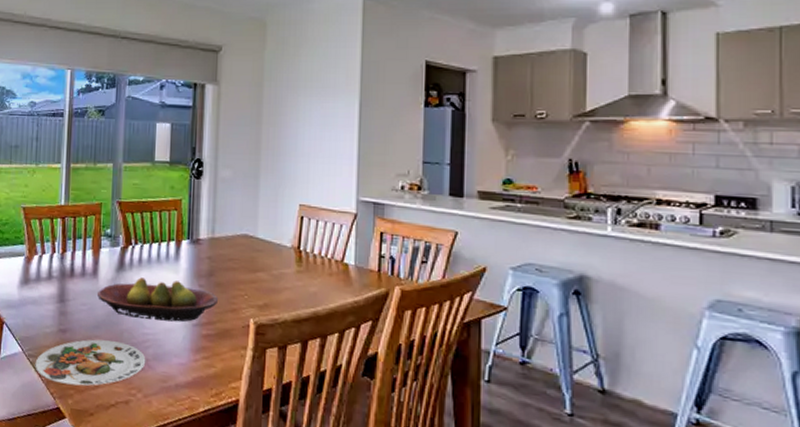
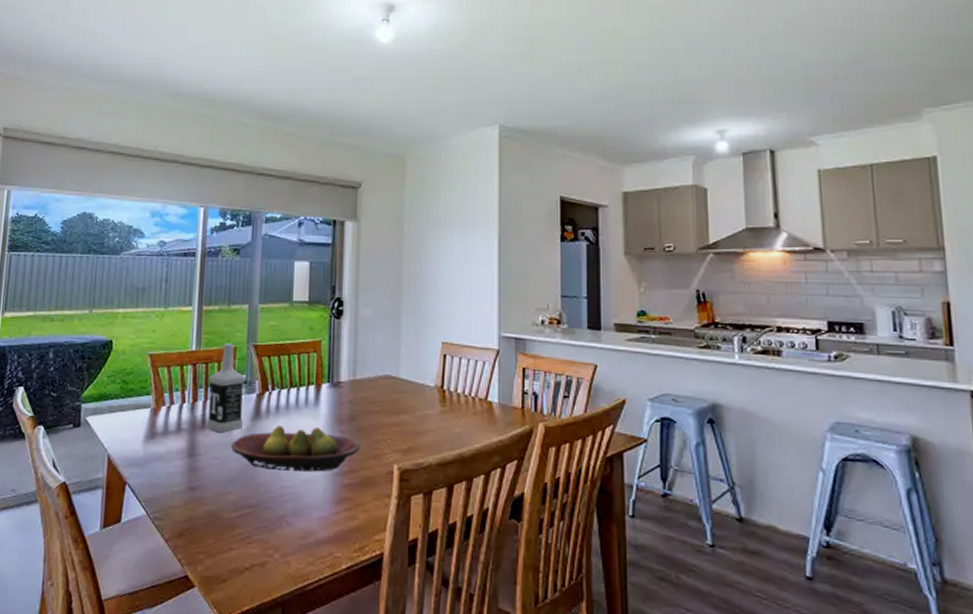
plate: present [35,339,146,386] -> none [160,496,284,550]
vodka: none [74,199,110,281] -> present [206,343,245,432]

